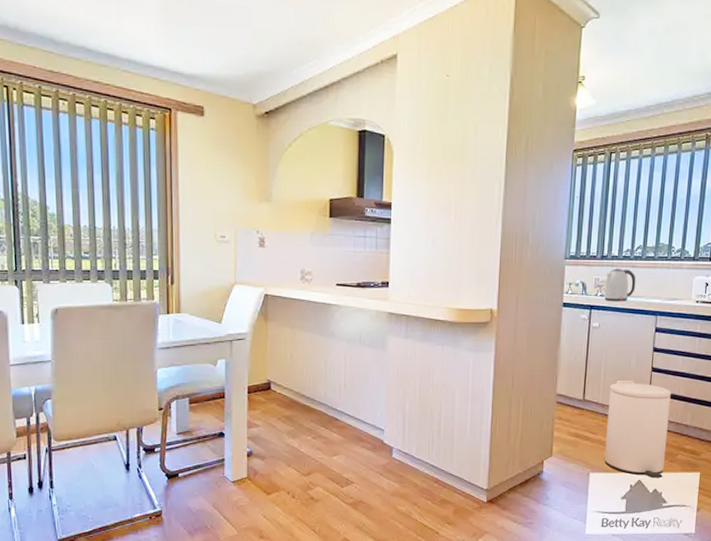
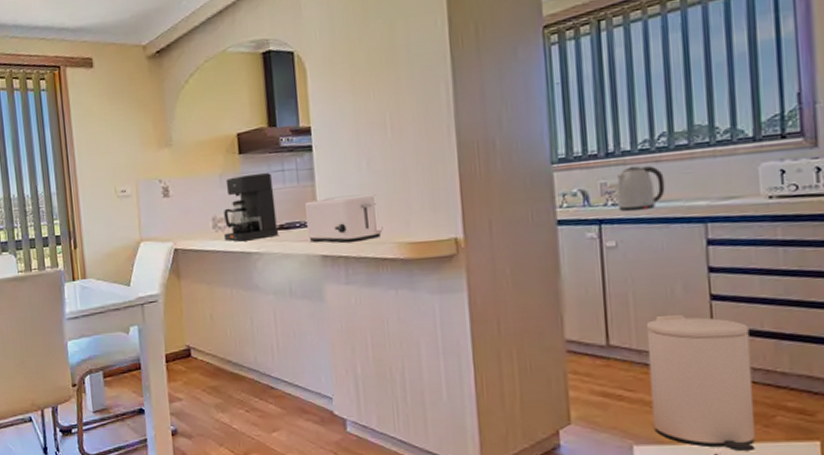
coffee maker: none [309,237,356,294] -> present [223,173,279,242]
toaster: none [379,265,437,305] -> present [304,194,382,244]

